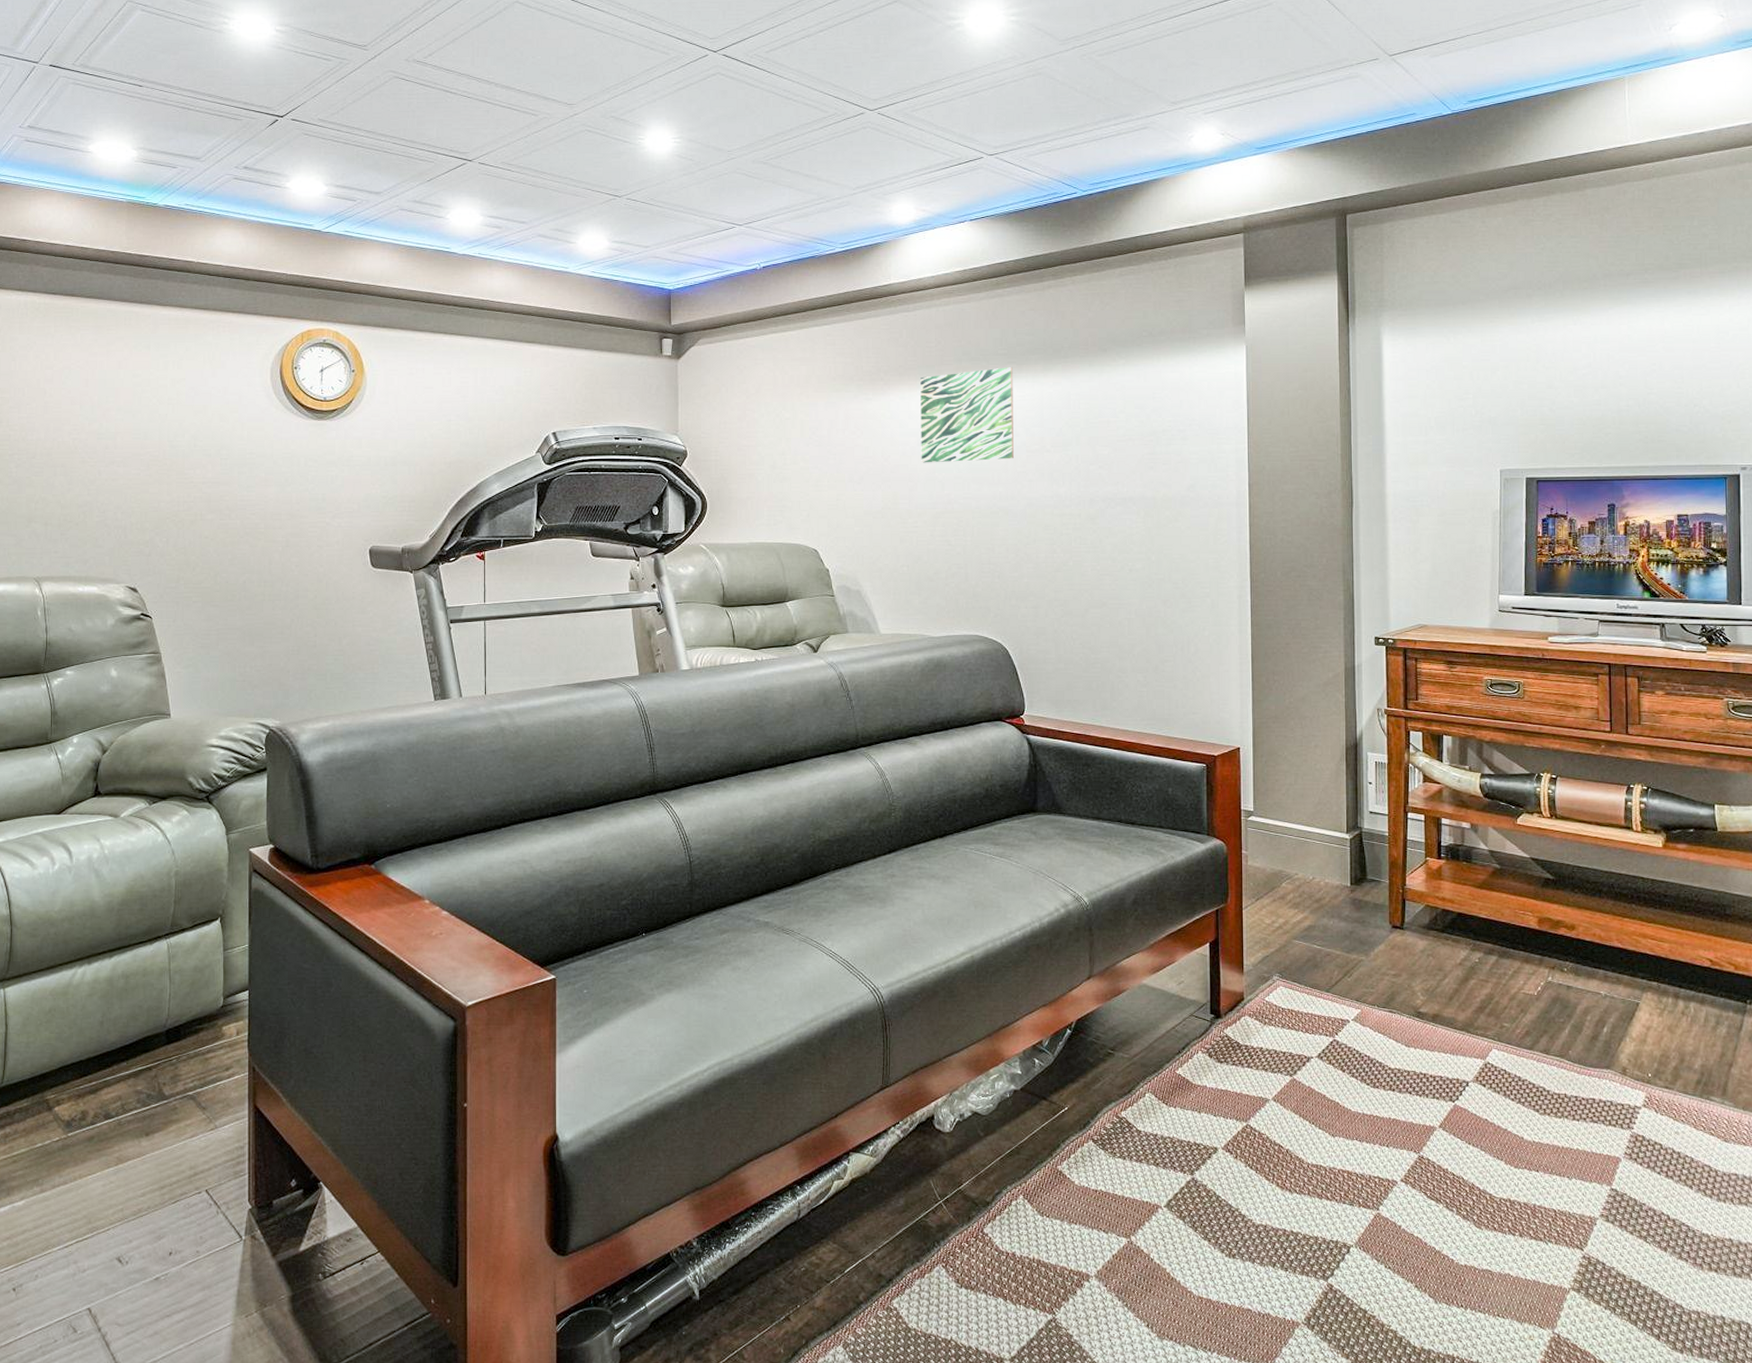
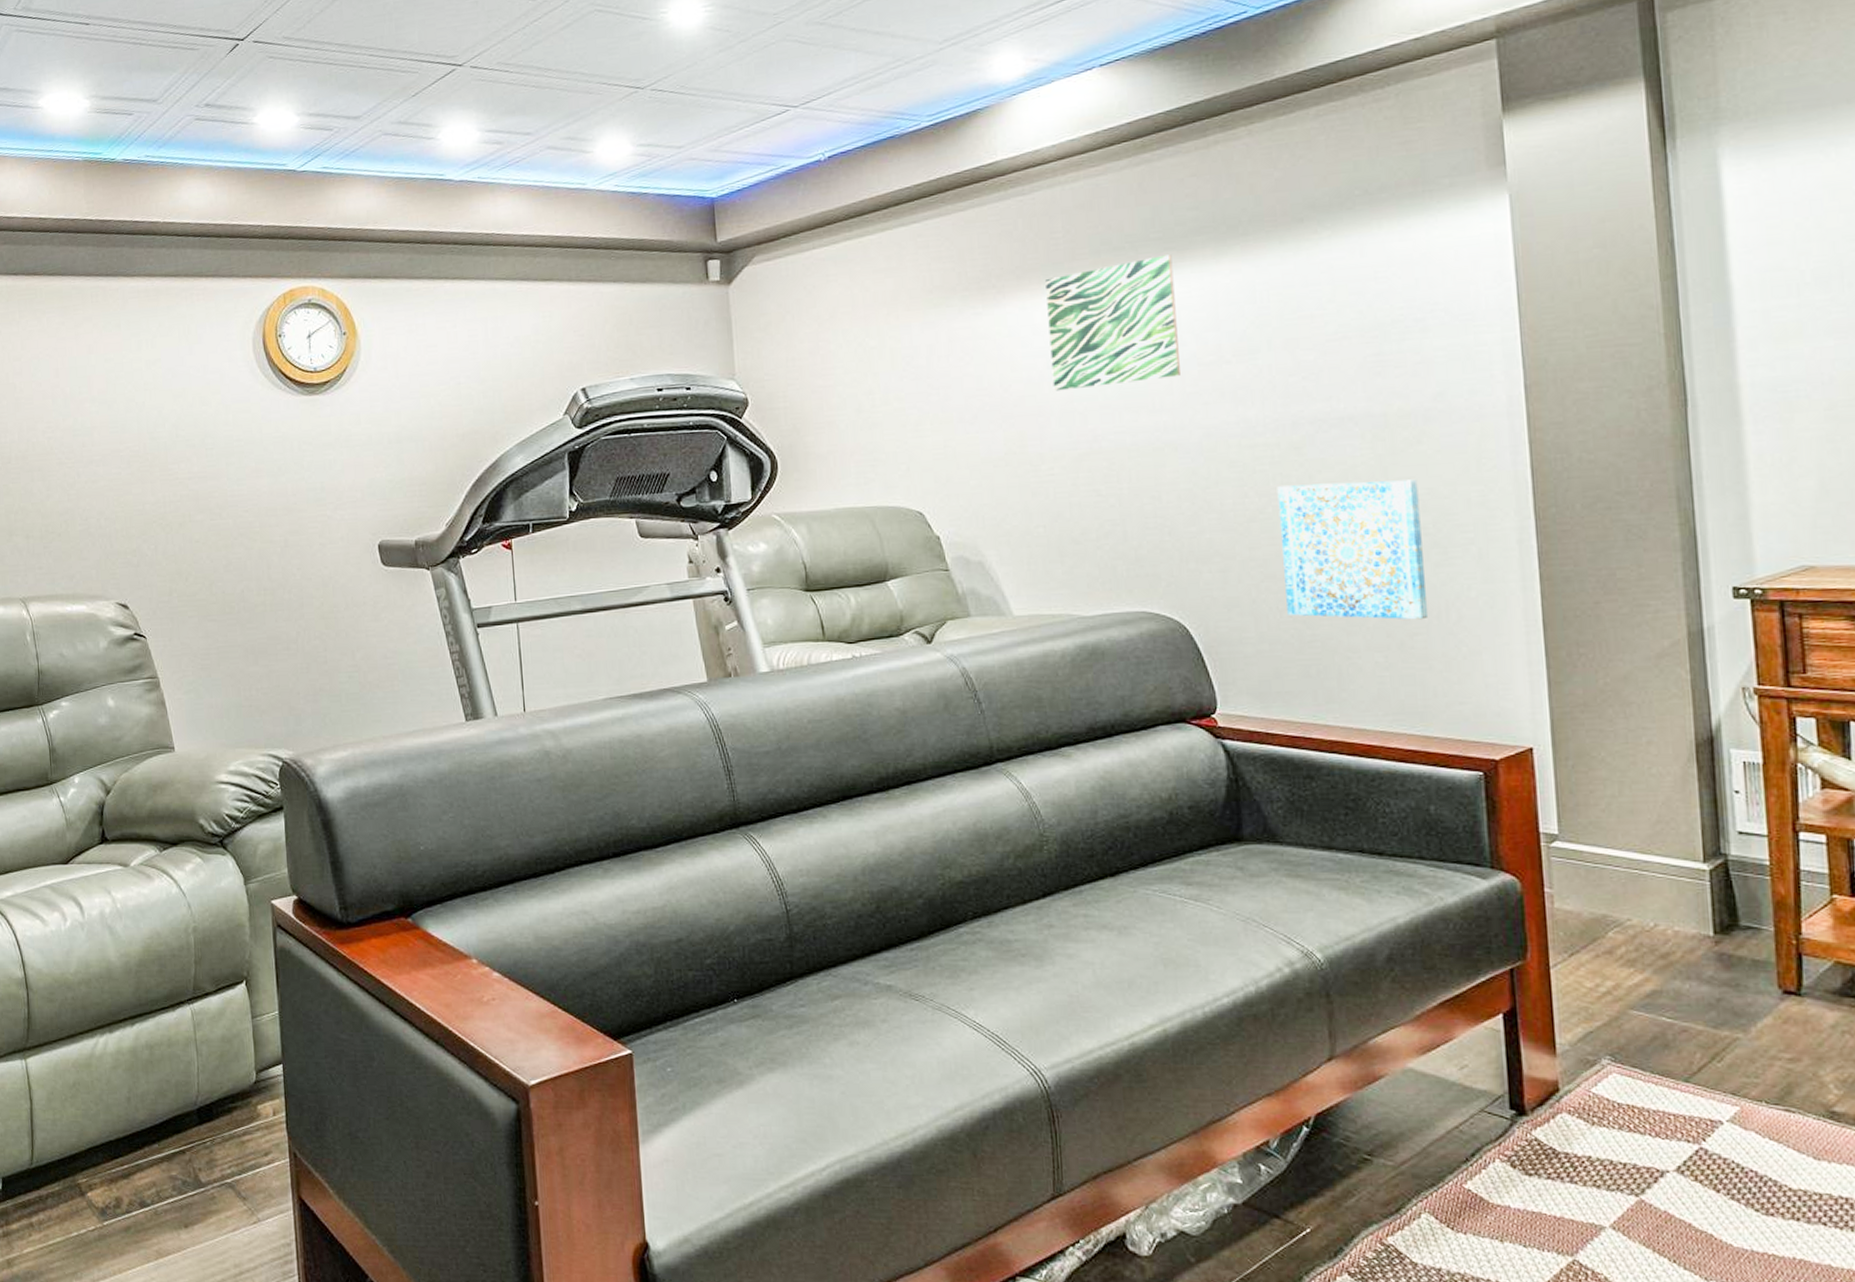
wall art: none [1077,546,1176,651] -> present [1277,479,1429,620]

